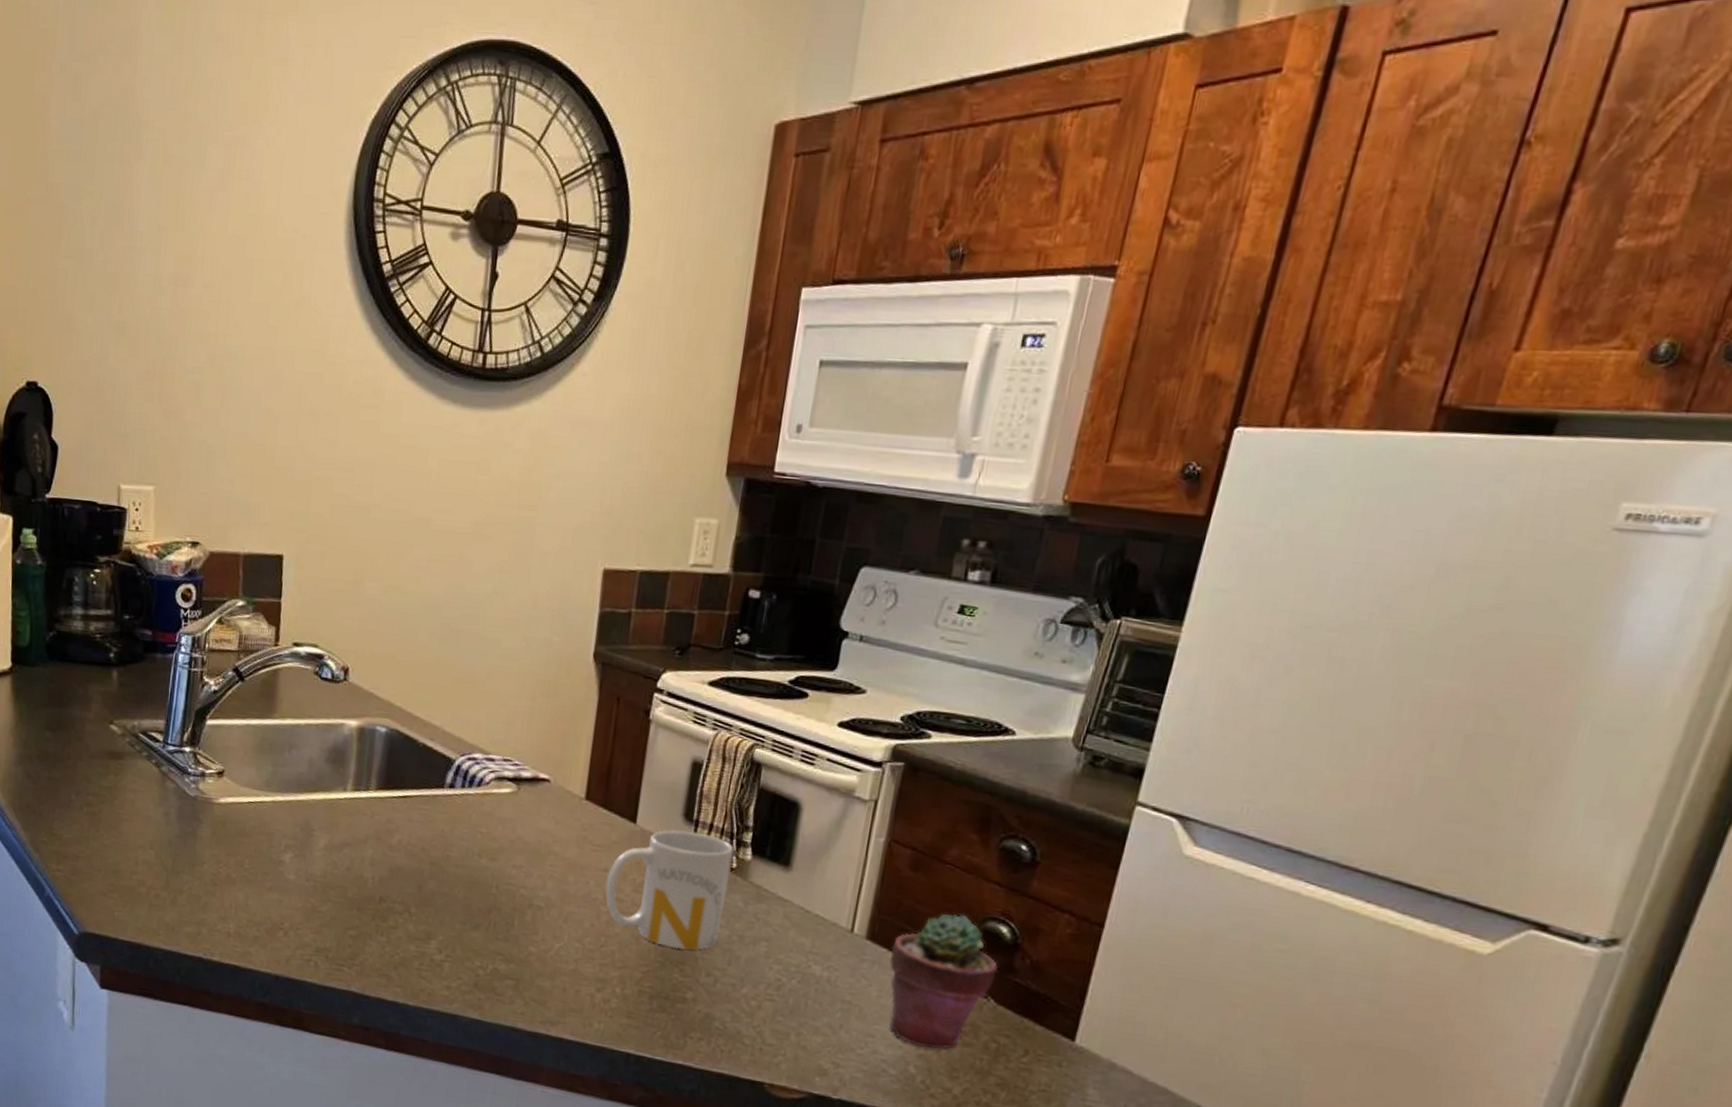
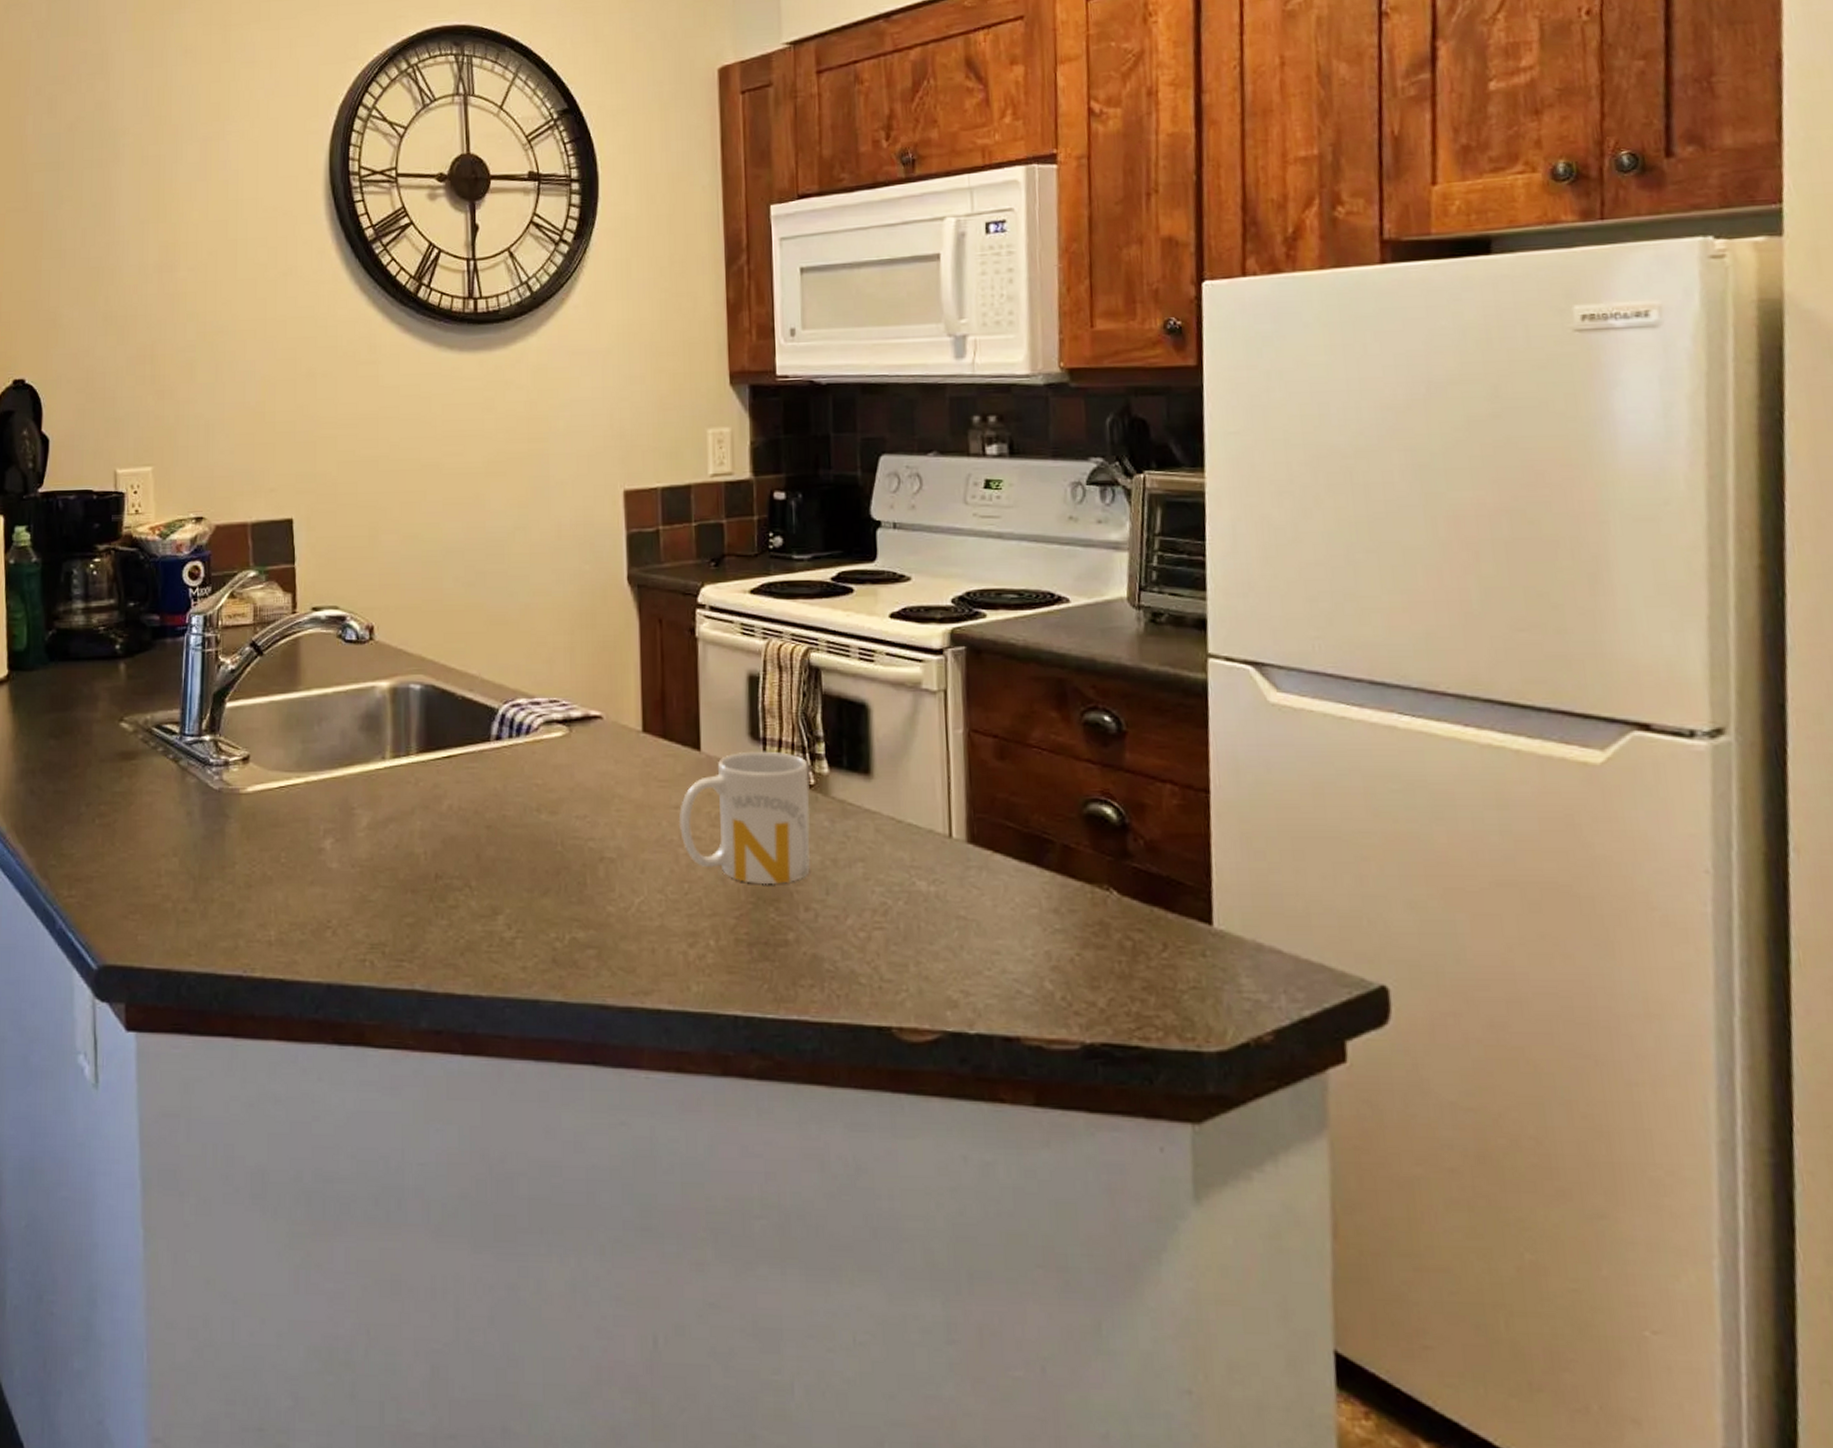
potted succulent: present [888,913,998,1049] -> none [995,800,1113,958]

